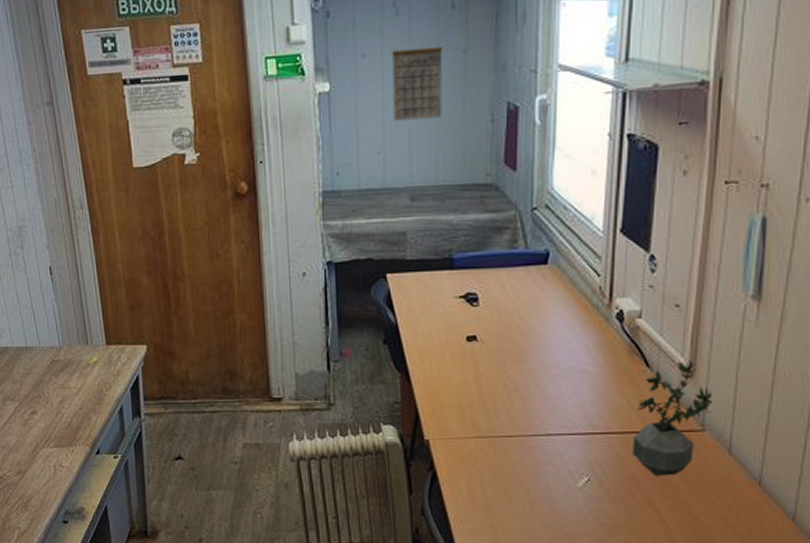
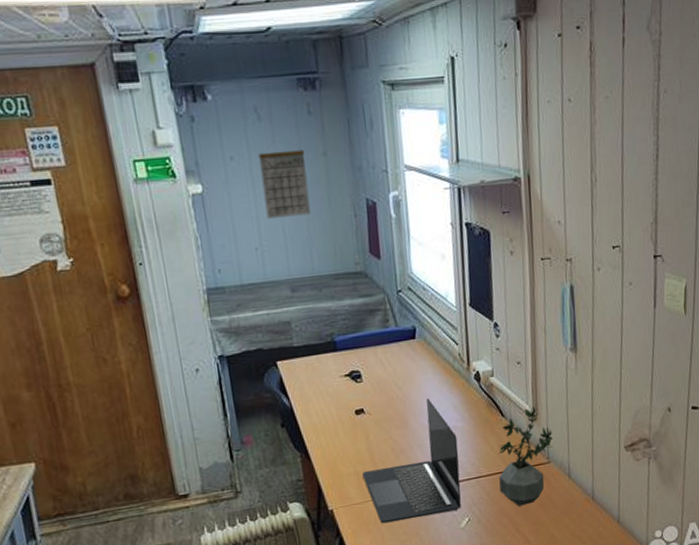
laptop: none [467,333,585,466] -> present [362,398,461,524]

